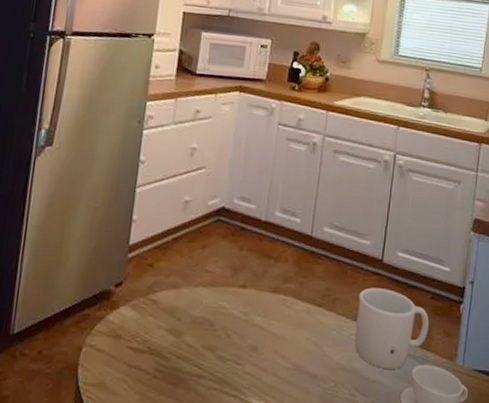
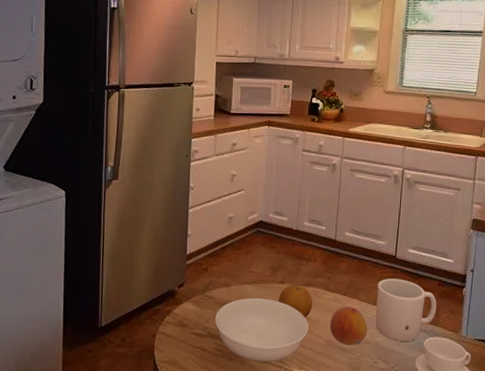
bowl: none [157,304,274,390] -> present [214,297,309,362]
fruit: none [238,290,281,334] -> present [279,285,313,318]
fruit: none [299,320,345,372] -> present [330,306,368,346]

